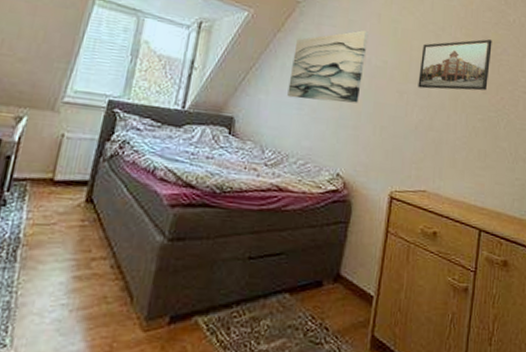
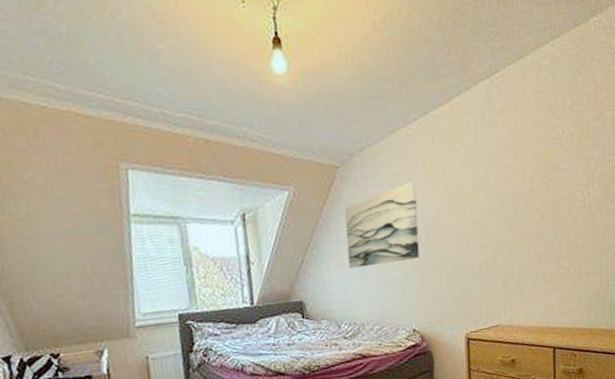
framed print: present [418,39,492,91] -> none [473,159,545,228]

